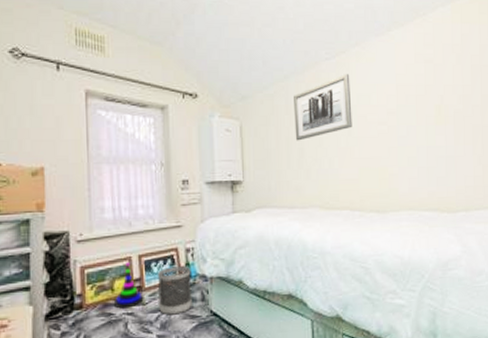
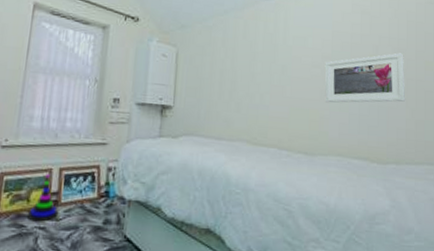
wastebasket: present [157,266,192,315] -> none [72,184,110,236]
wall art: present [294,74,352,141] -> none [229,15,288,74]
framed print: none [391,100,473,159] -> present [324,53,406,103]

